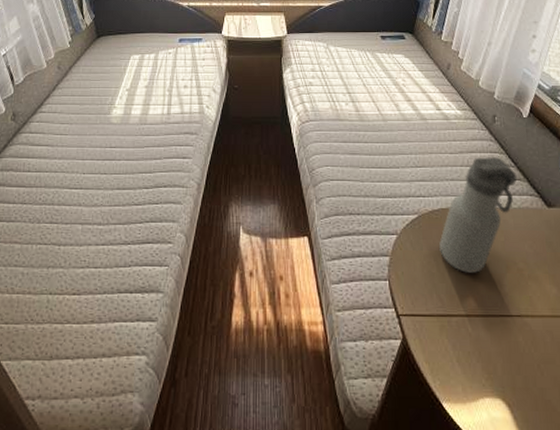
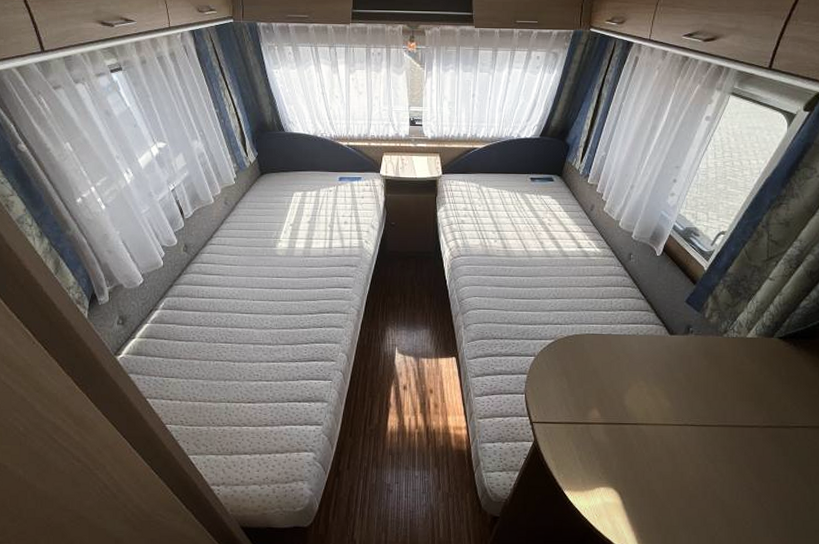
water bottle: present [439,156,518,273] -> none [571,290,646,389]

